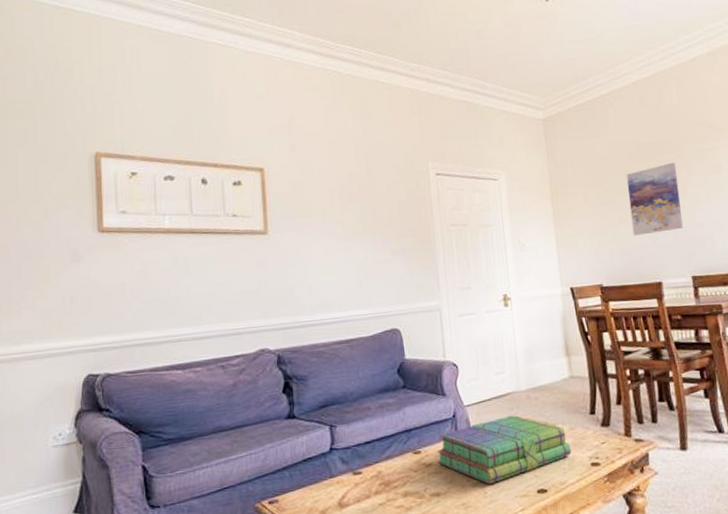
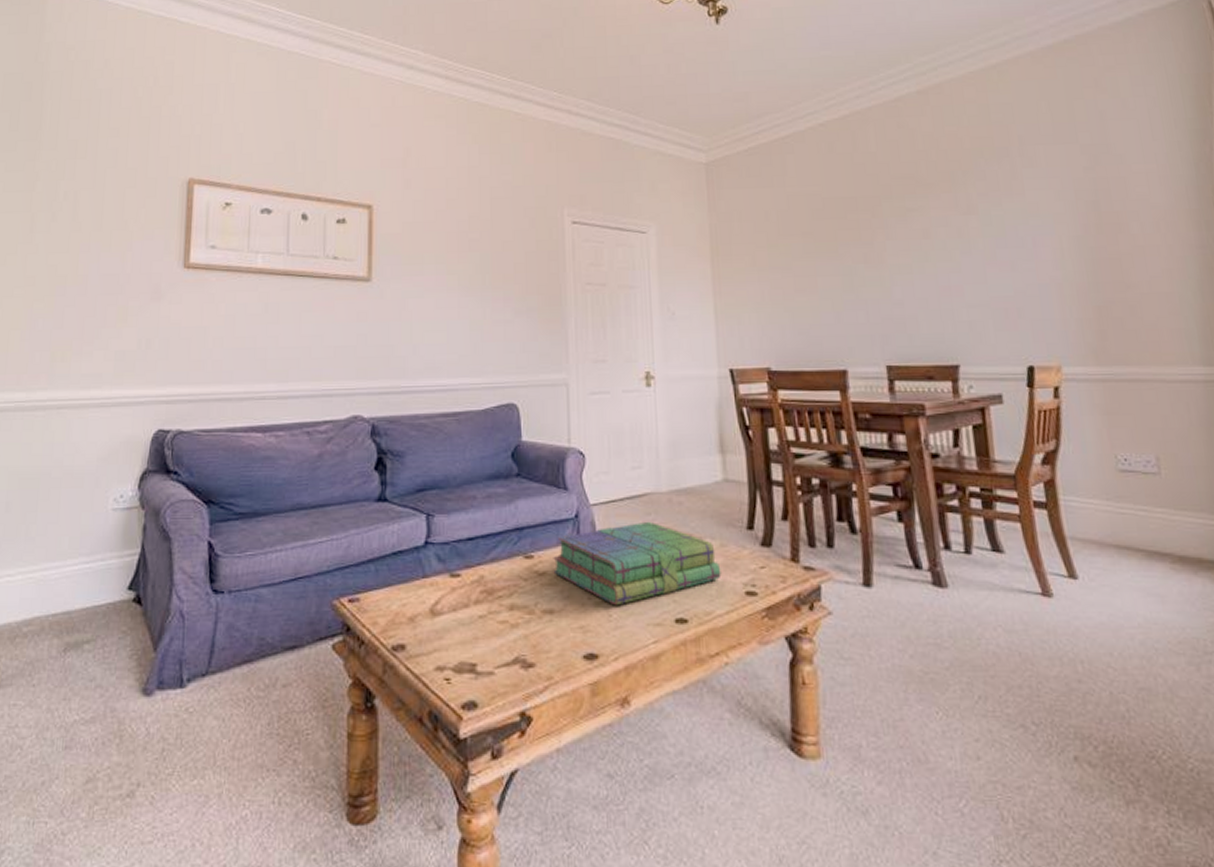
wall art: present [626,162,683,236] -> none [806,223,877,311]

